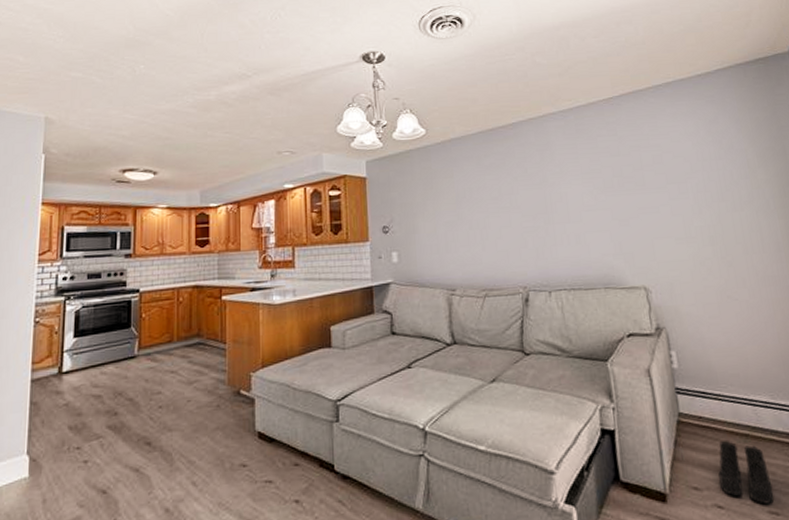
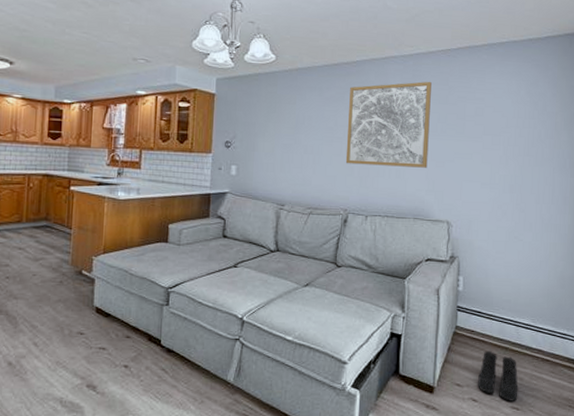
wall art: none [510,134,610,235] -> present [345,81,432,168]

